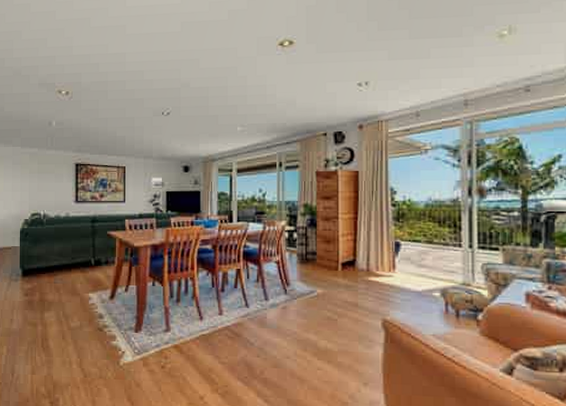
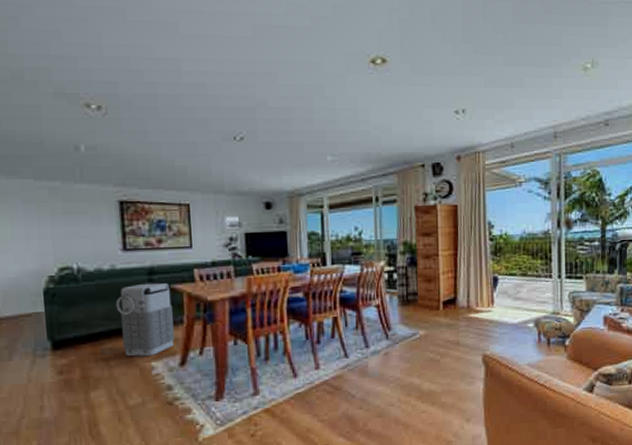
grenade: none [67,229,108,288] -> present [115,283,176,357]

